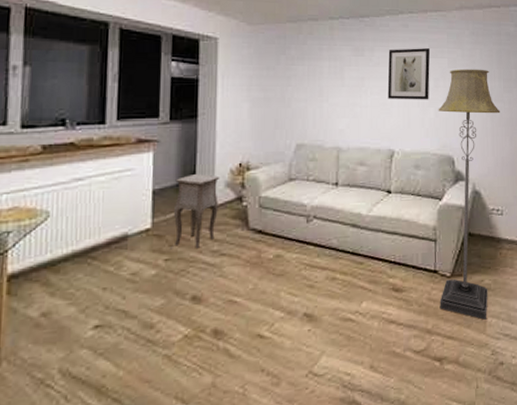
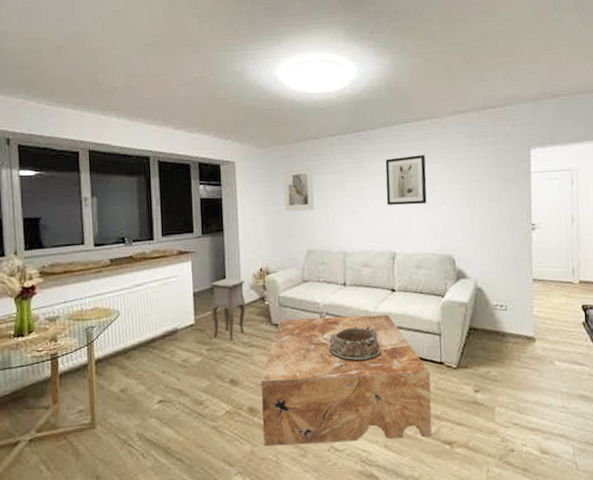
coffee table: none [228,218,423,376] -> present [261,314,432,447]
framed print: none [273,50,309,99] -> present [283,166,314,211]
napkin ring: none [315,230,374,272] -> present [329,325,382,361]
floor lamp: present [438,69,501,320] -> none [436,170,500,409]

